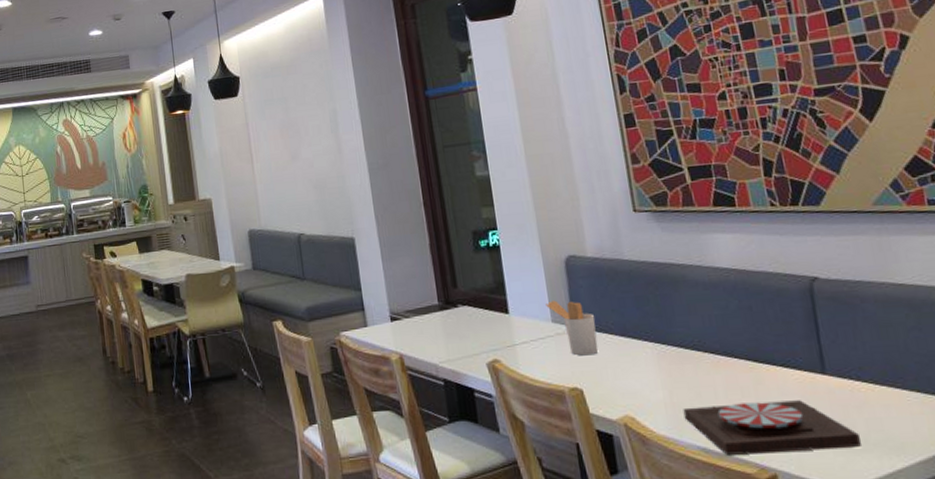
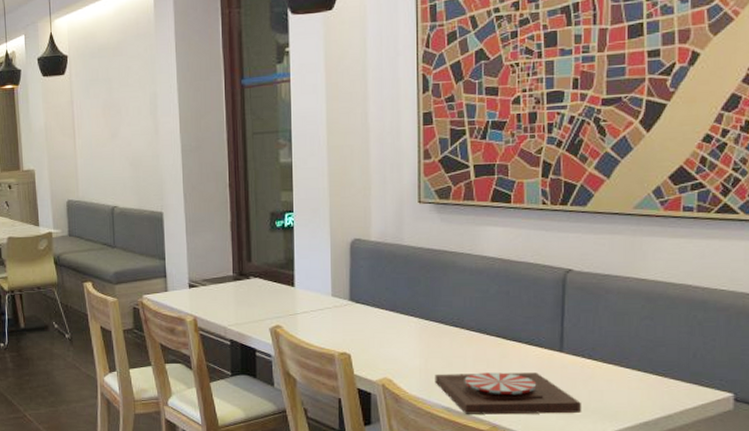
utensil holder: present [546,300,599,356] -> none [328,277,370,326]

